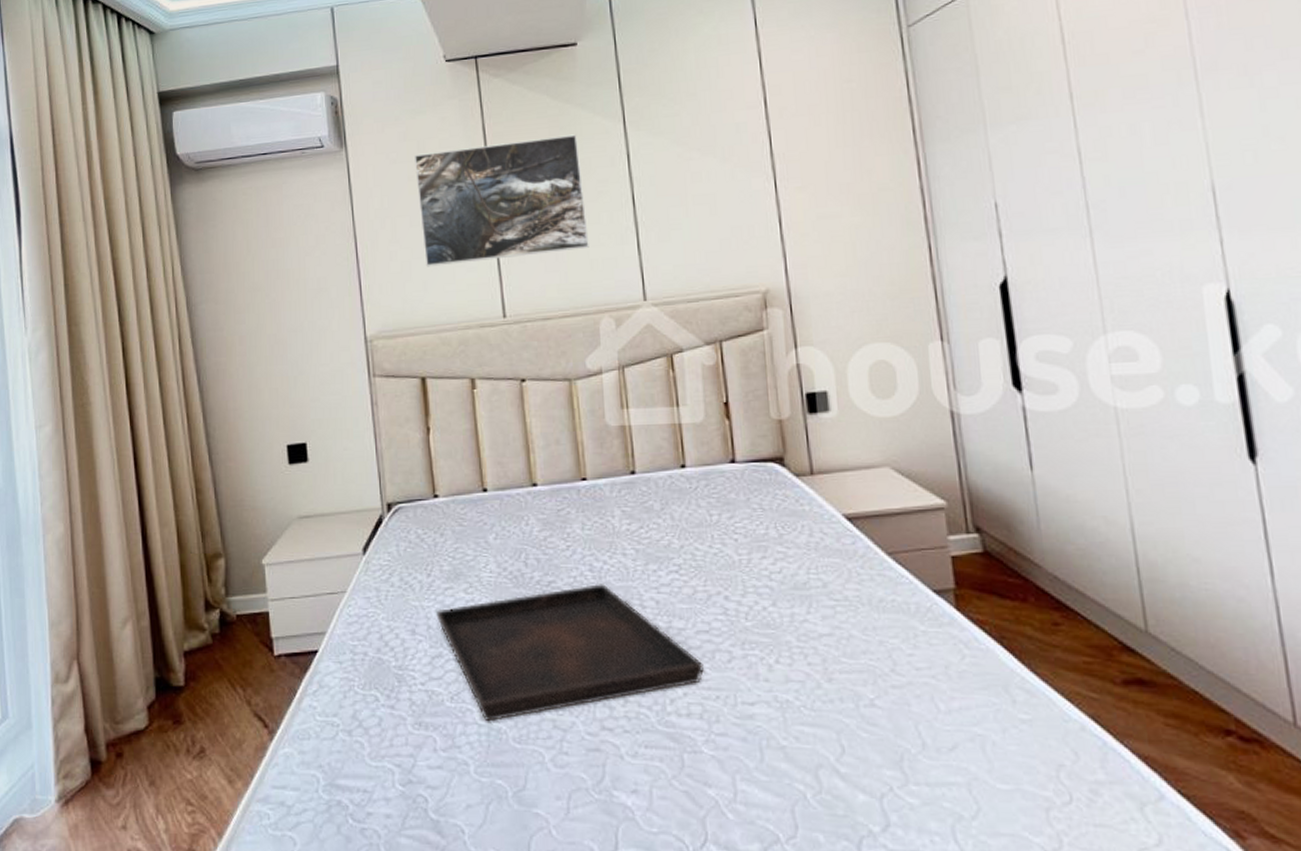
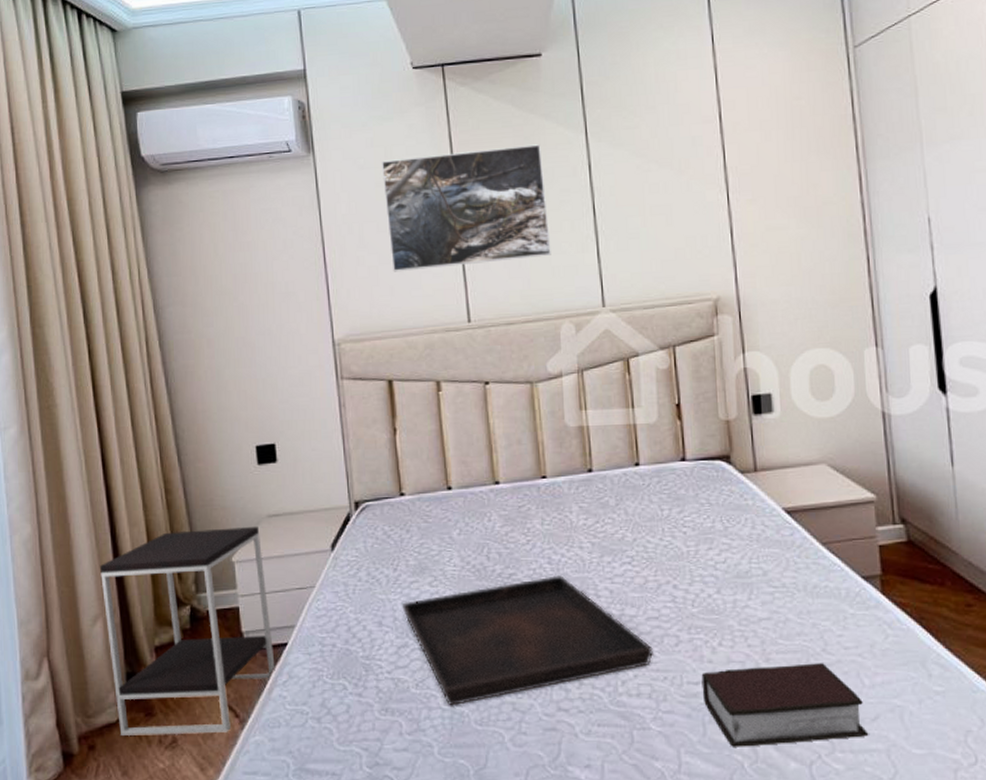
side table: none [131,527,305,744] -> present [100,526,275,736]
bible: none [757,685,947,776] -> present [701,663,869,747]

